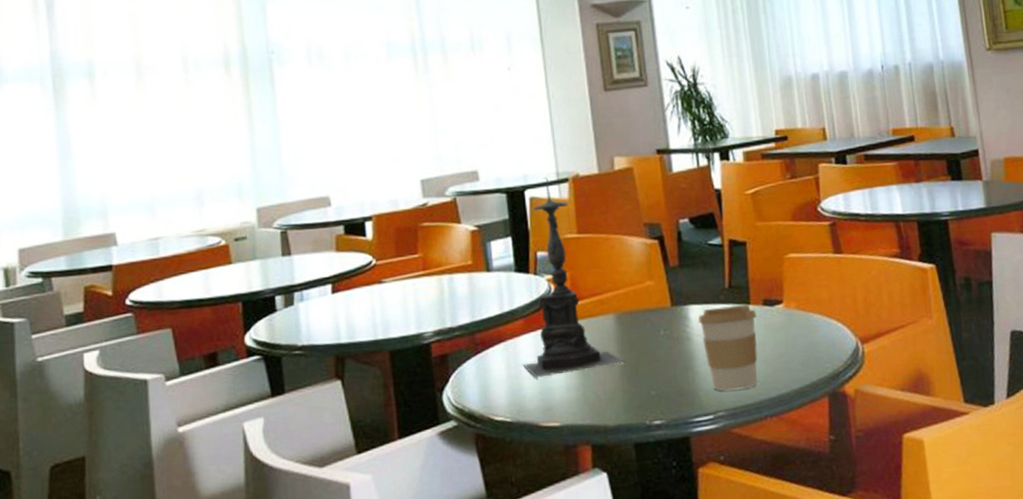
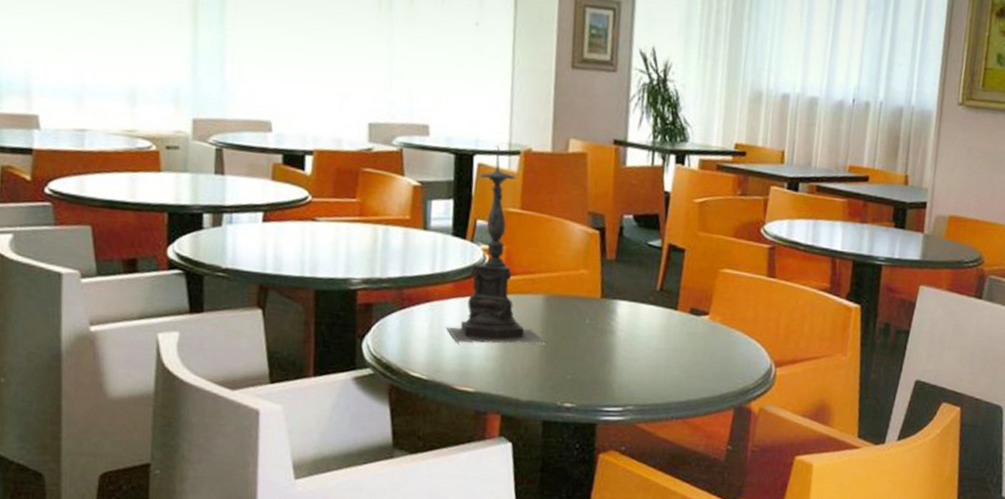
coffee cup: present [698,305,759,391] -> none [624,307,682,389]

